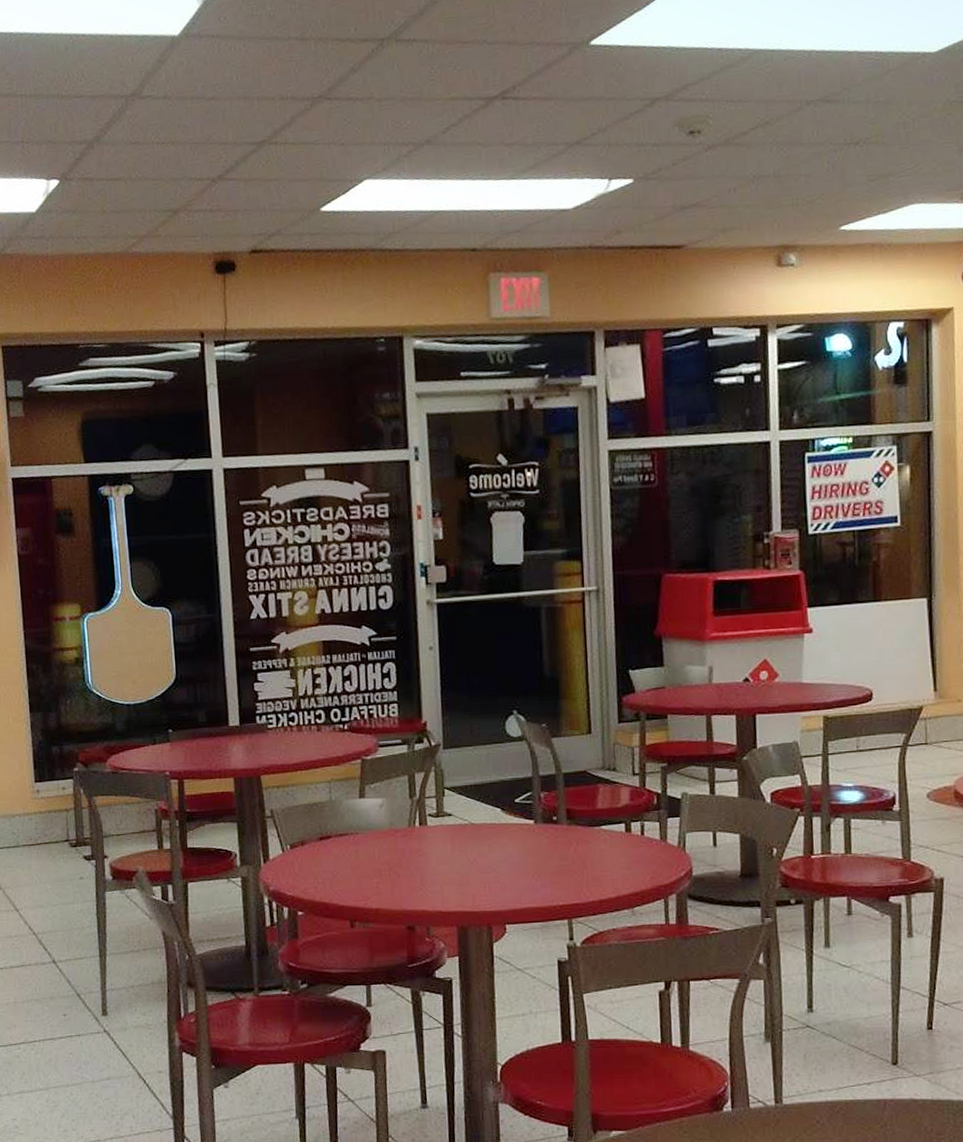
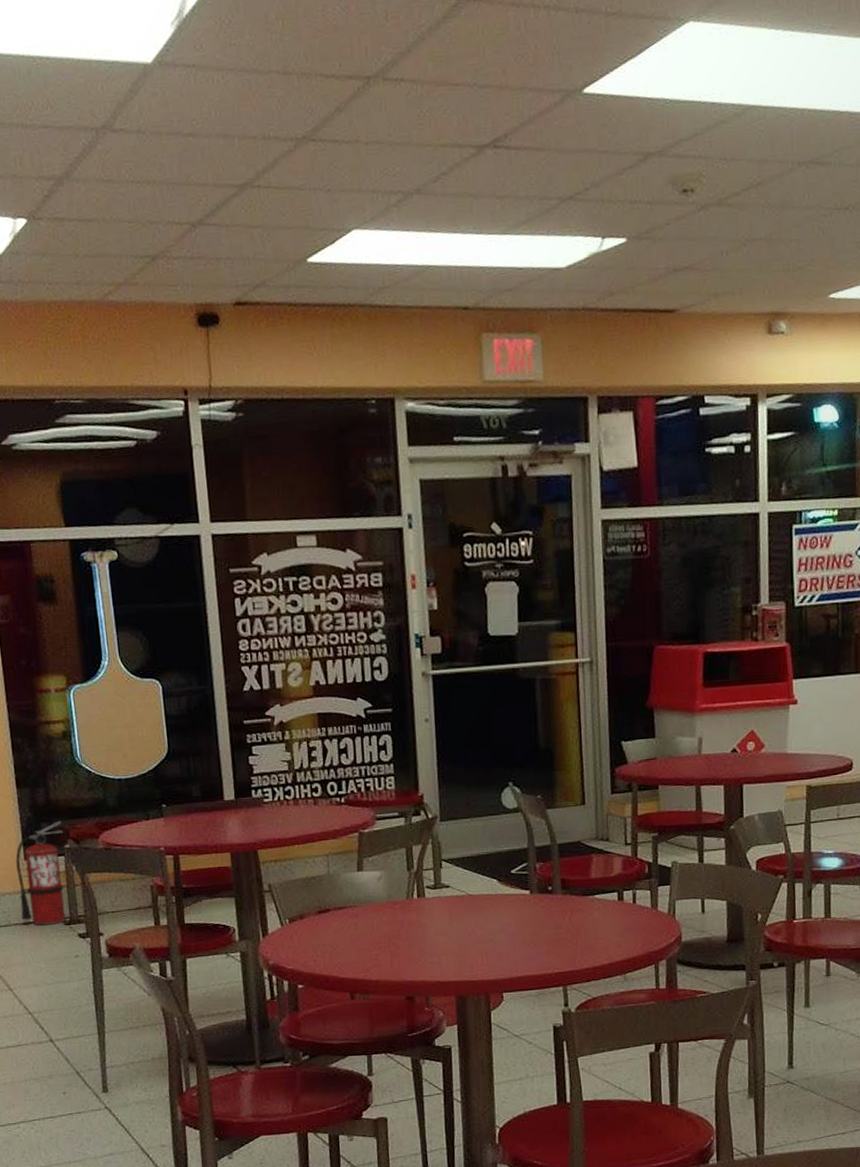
fire extinguisher: none [26,744,73,847] -> present [15,820,66,926]

